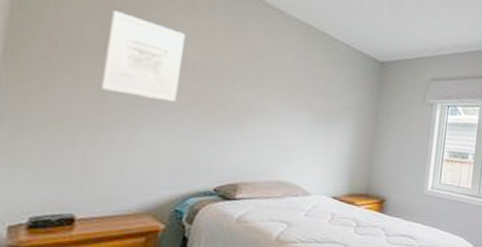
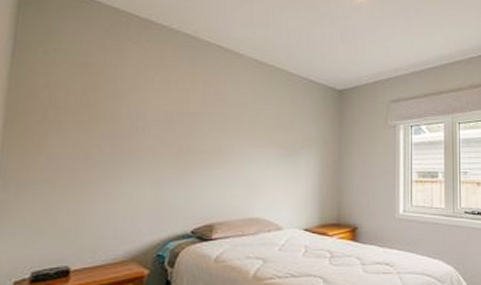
wall art: present [101,11,185,103] -> none [86,75,155,152]

